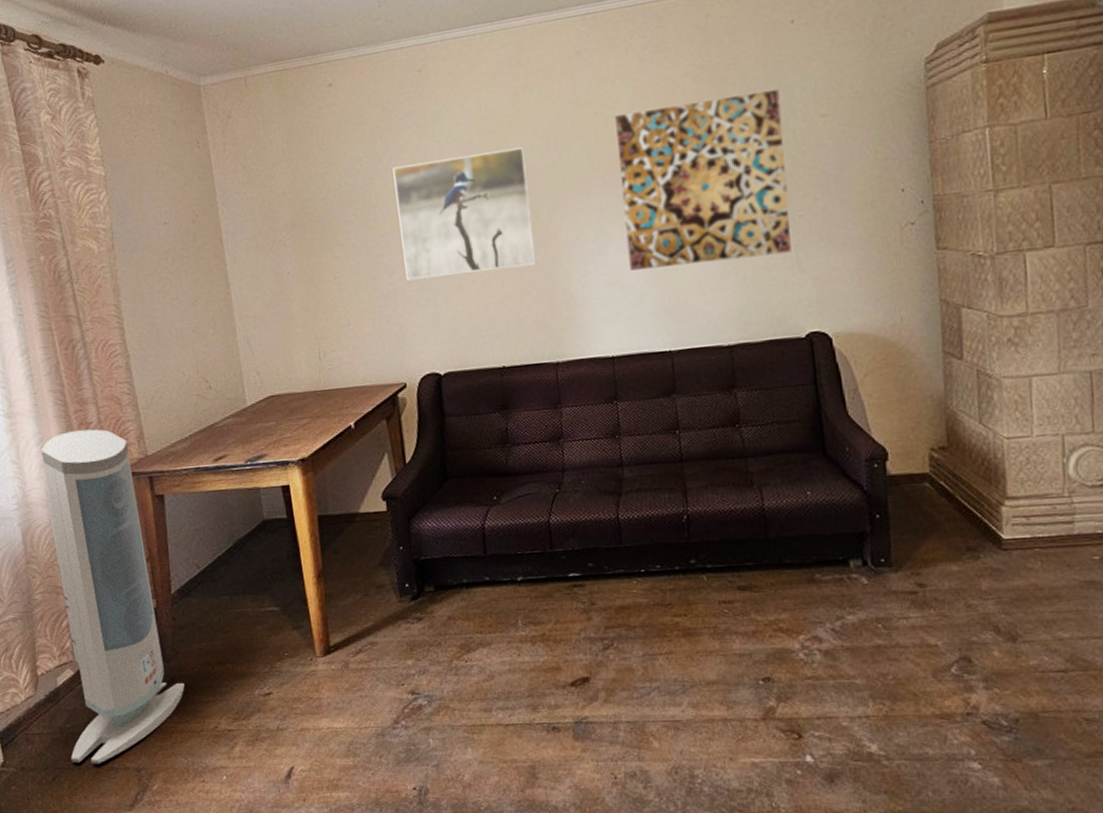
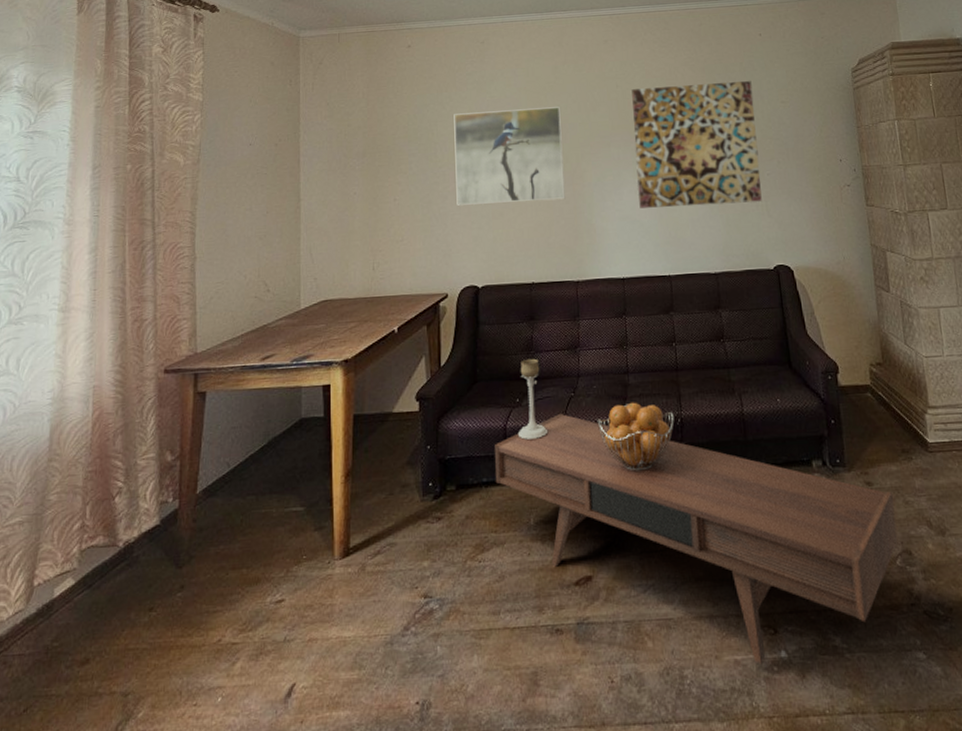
air purifier: present [41,429,185,764] -> none [50,326,193,690]
coffee table: none [473,510,955,768] -> present [495,413,898,665]
candle holder: none [495,452,531,539] -> present [517,358,547,440]
fruit basket: none [587,497,679,572] -> present [597,402,674,472]

